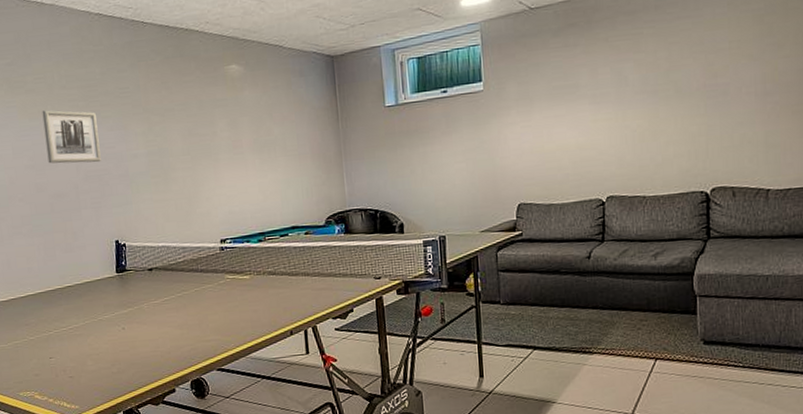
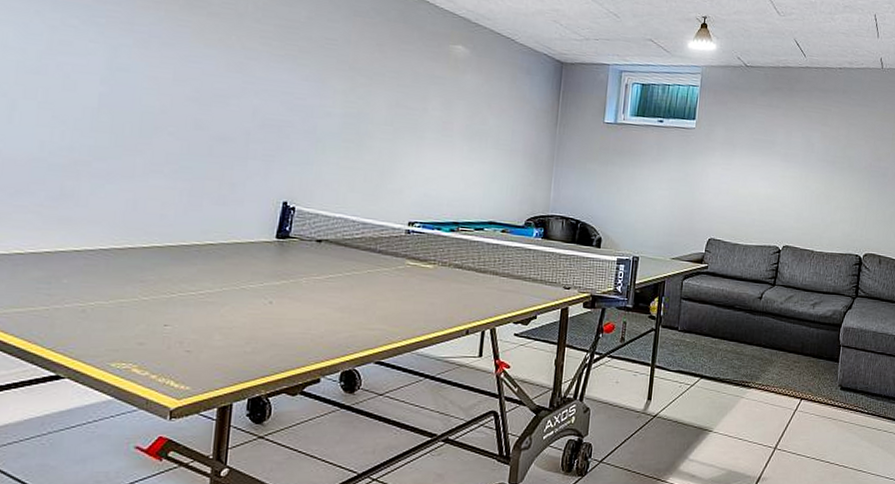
wall art: present [42,110,101,164] -> none [218,39,291,112]

